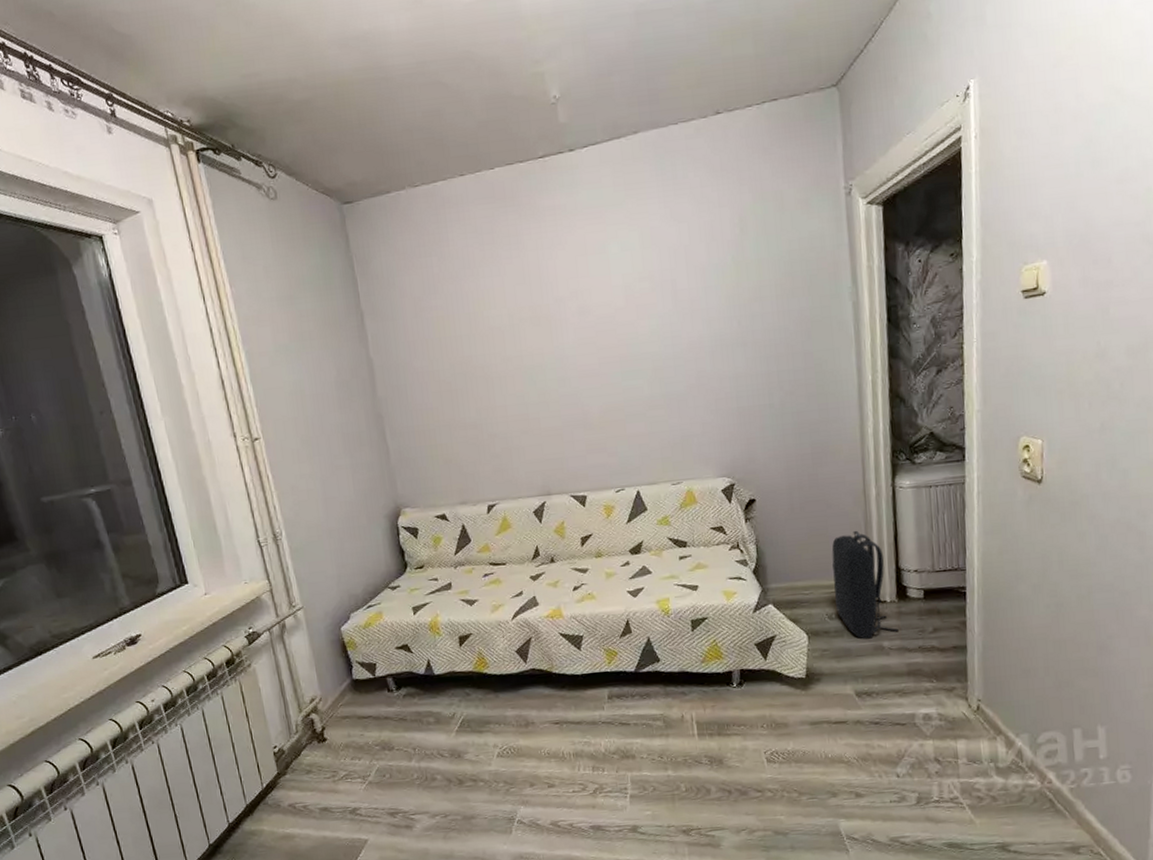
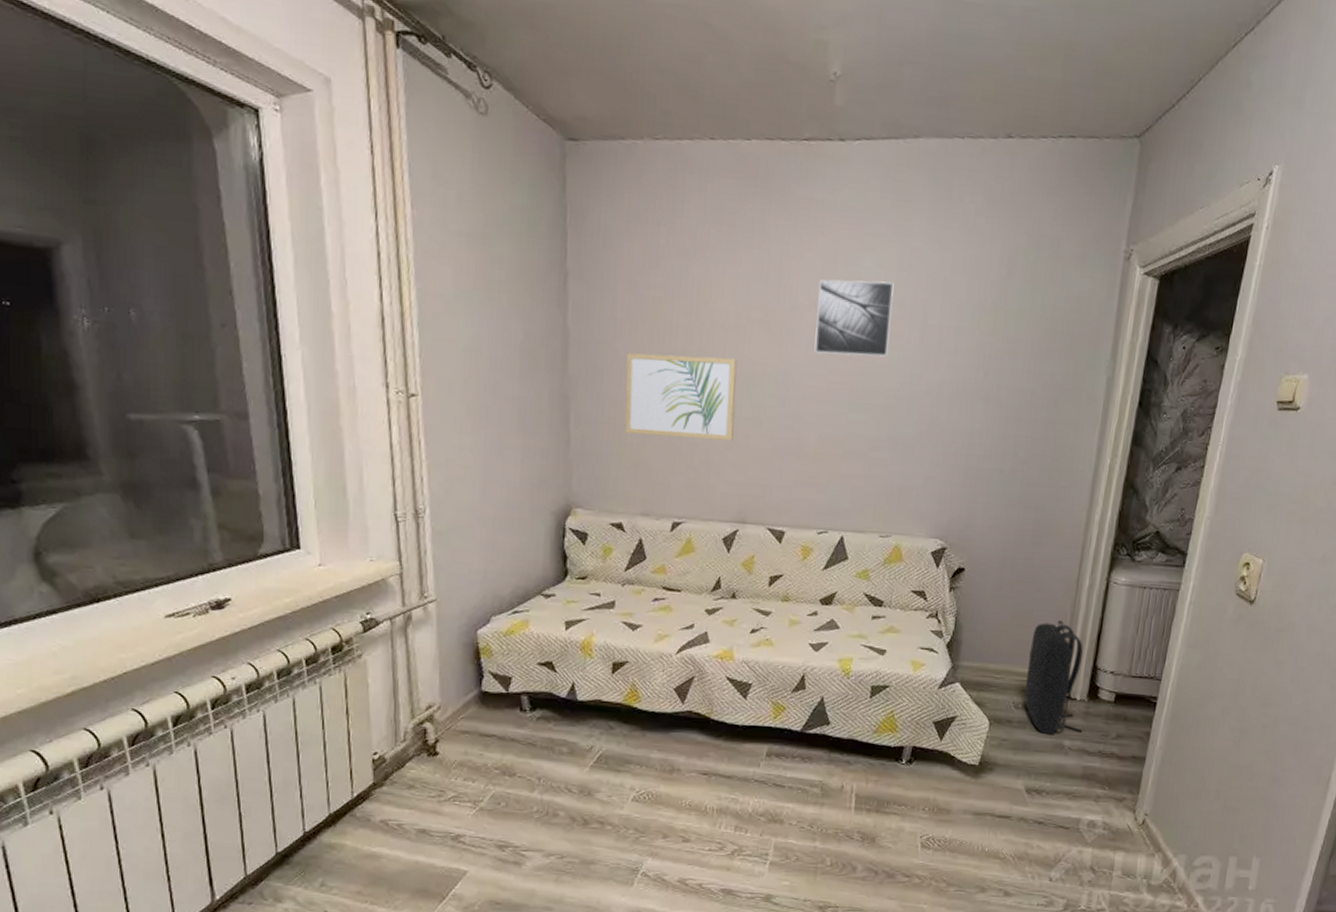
wall art: none [423,354,527,436] -> present [625,353,738,441]
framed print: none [574,261,647,336] -> present [814,279,894,358]

